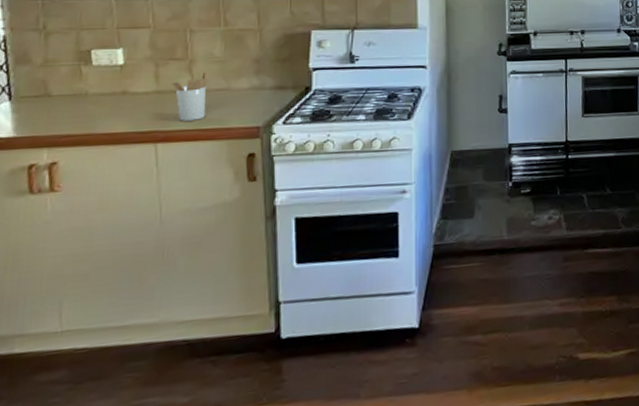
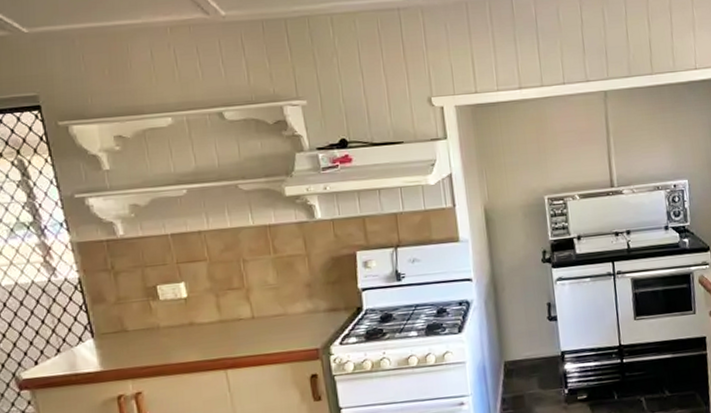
utensil holder: present [171,70,209,121] -> none [232,298,268,348]

